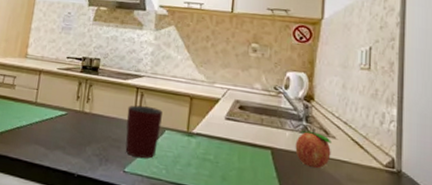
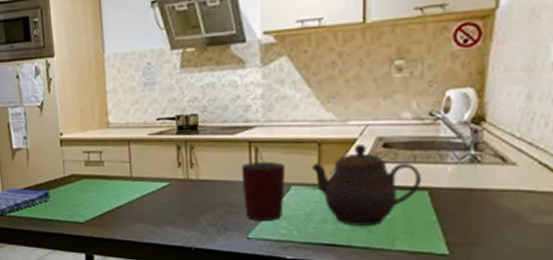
teapot: none [183,102,266,175] -> present [312,143,421,226]
fruit: present [295,128,331,169] -> none [460,157,510,205]

